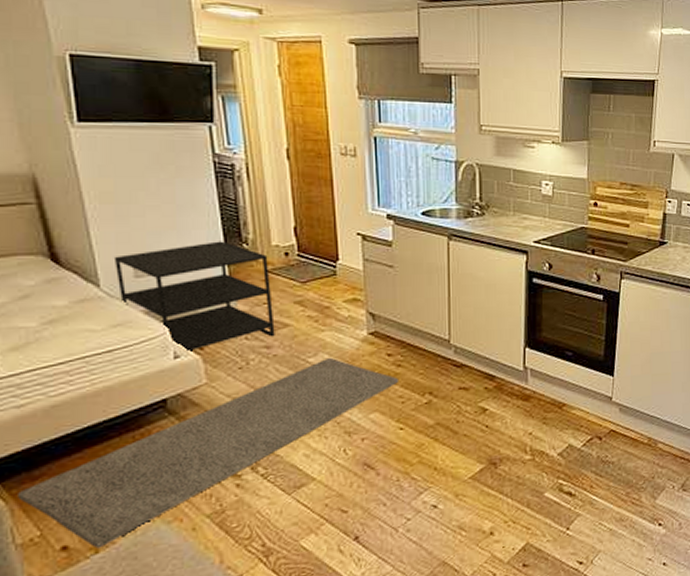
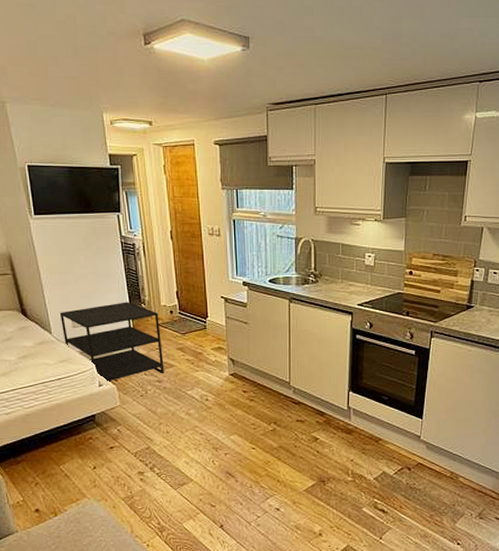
rug: present [18,357,400,549] -> none [9,391,252,513]

